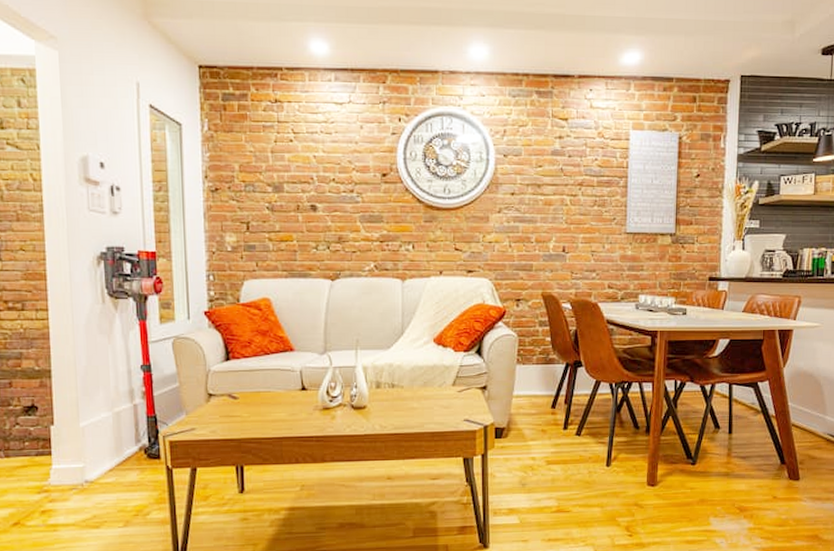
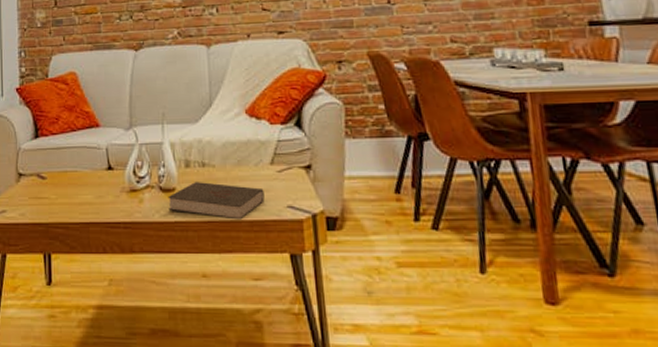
book: none [359,400,445,432] -> present [168,182,265,220]

